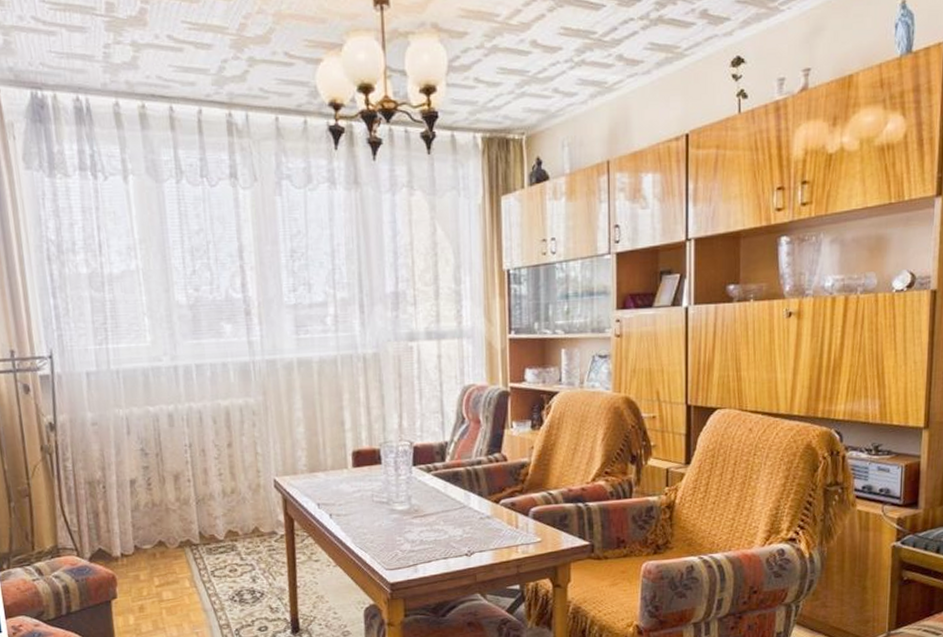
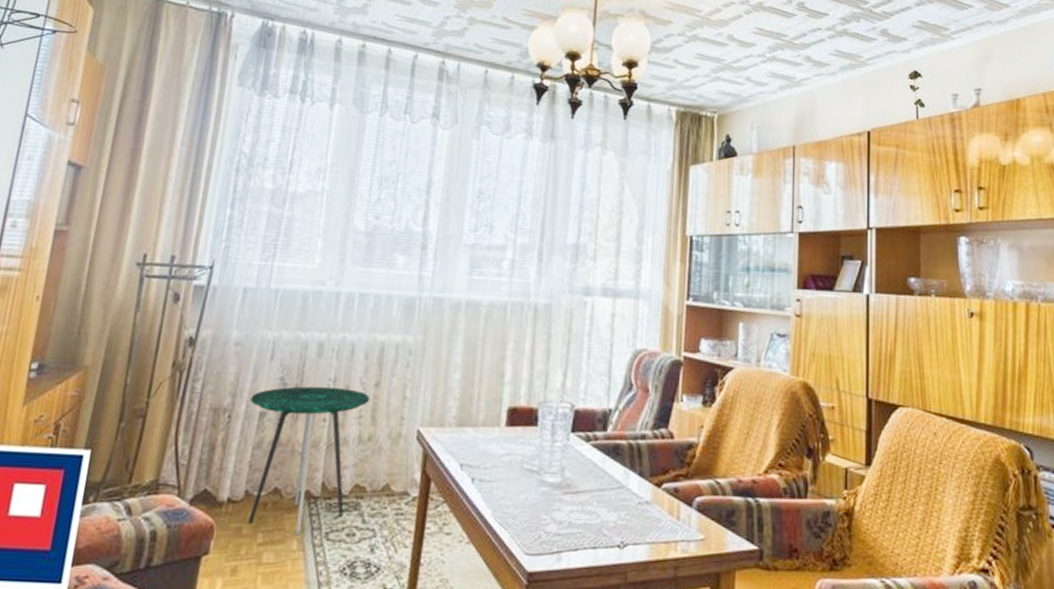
side table: none [118,451,226,576] -> present [248,386,371,536]

